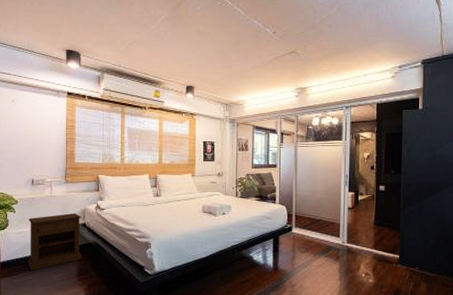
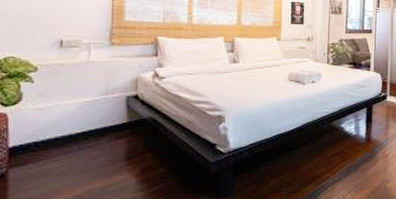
nightstand: present [28,212,82,271] -> none [53,82,133,157]

